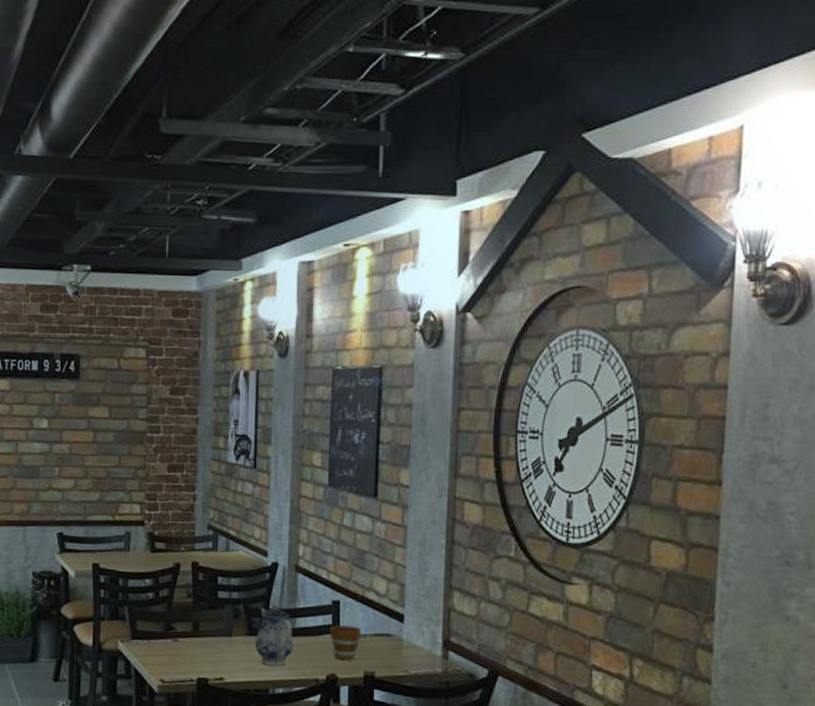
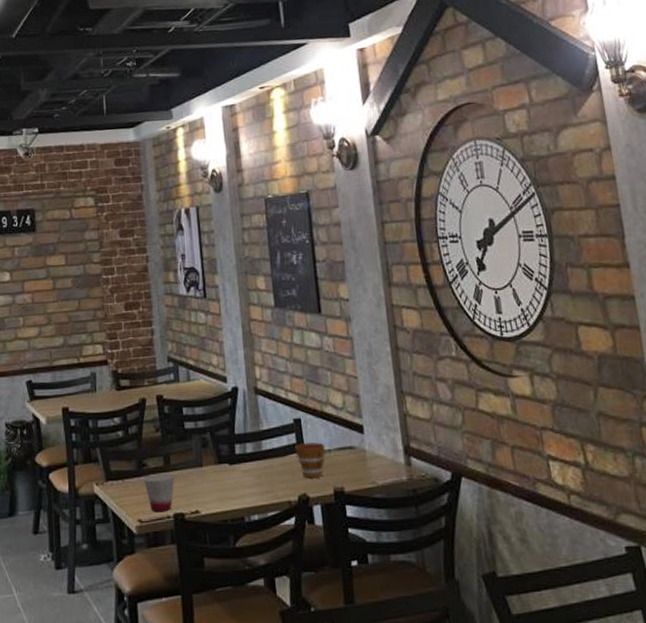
cup: none [170,638,202,675] -> present [143,473,175,513]
teapot: present [255,601,294,666] -> none [225,426,263,492]

